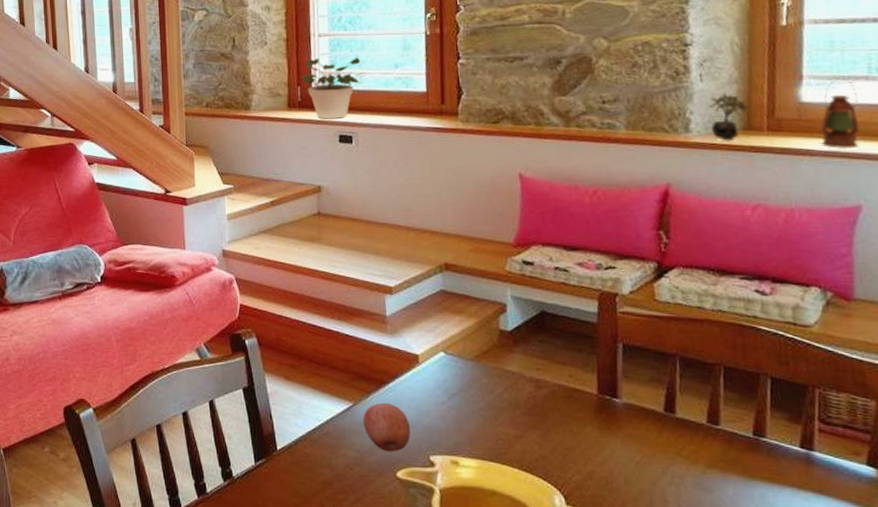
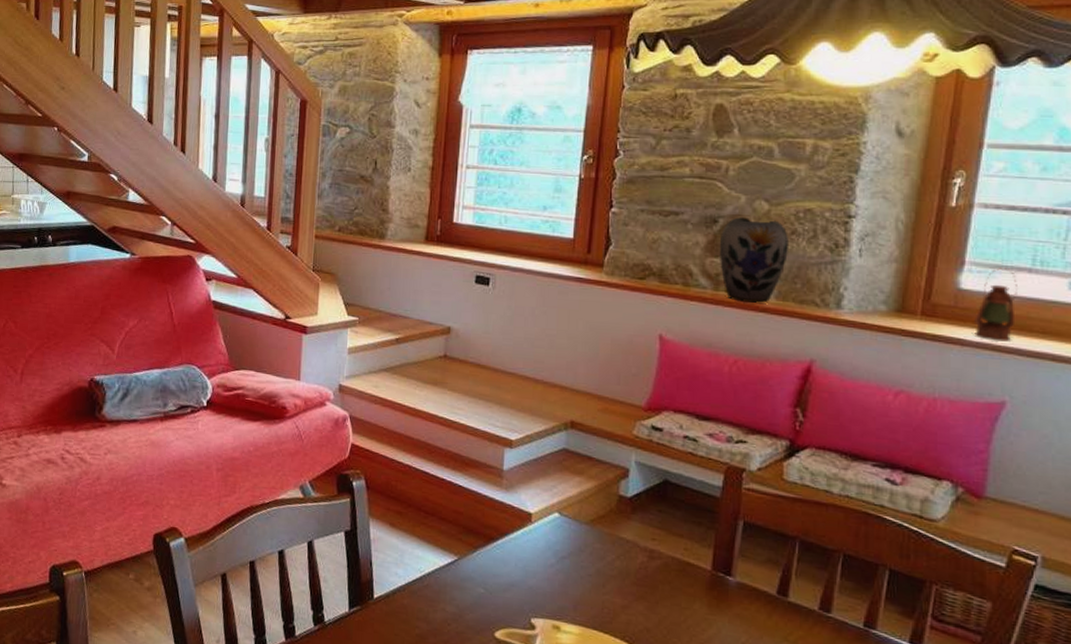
potted plant: present [302,57,367,119] -> none [444,191,513,258]
fruit: present [362,402,411,452] -> none [466,559,514,611]
vase: none [565,55,632,136] -> present [719,217,788,304]
succulent plant: present [707,93,751,142] -> none [863,271,907,323]

